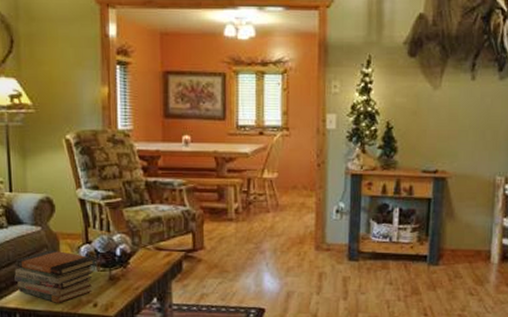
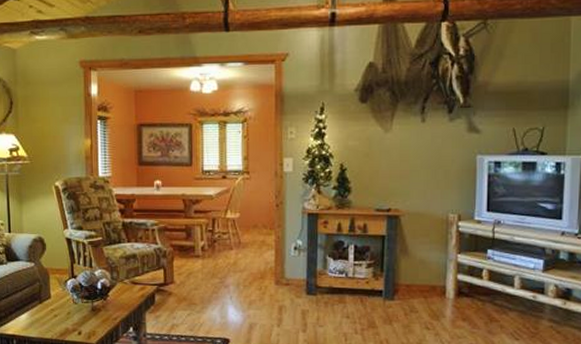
book stack: present [14,250,96,303] -> none [12,283,81,331]

